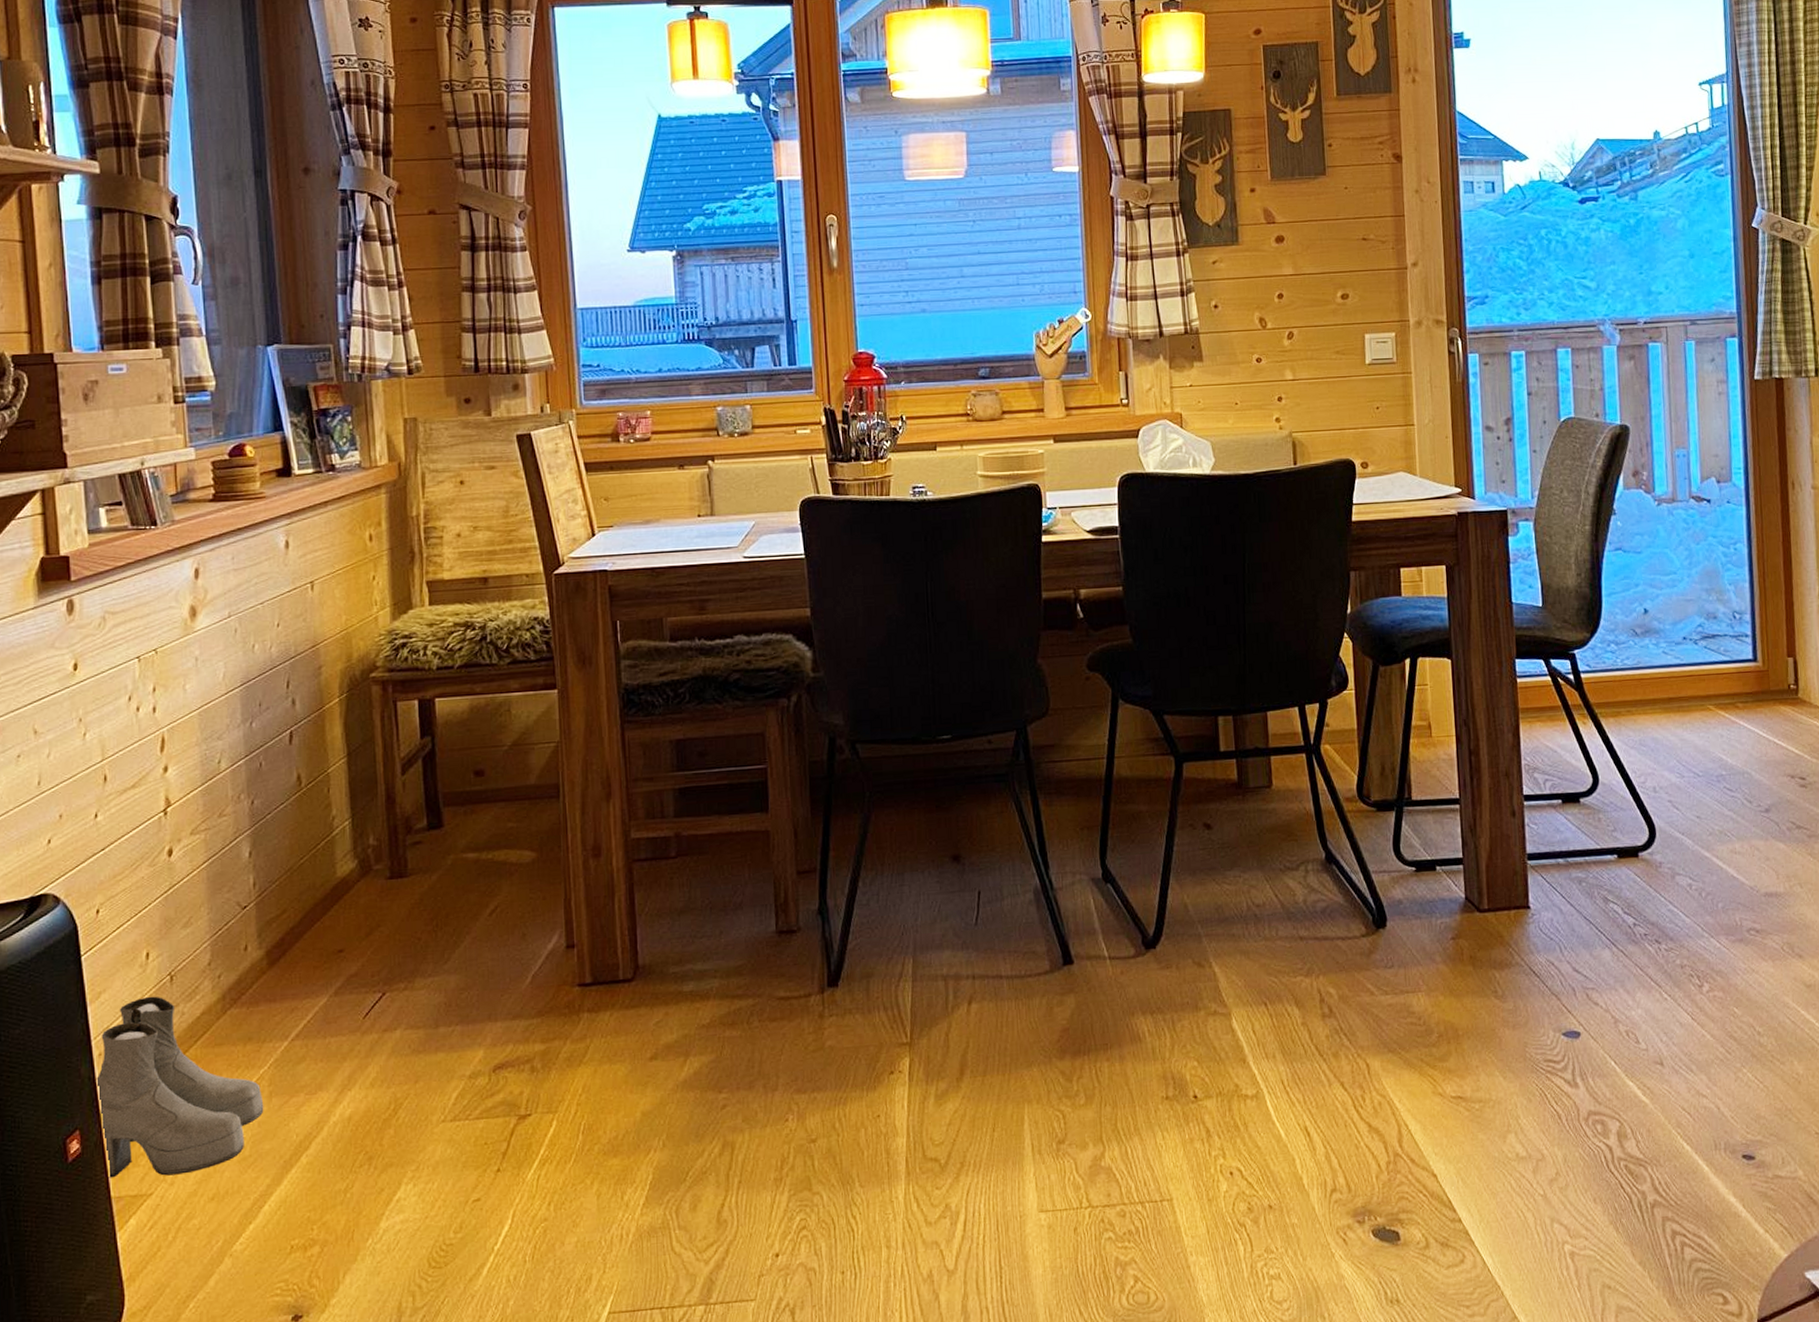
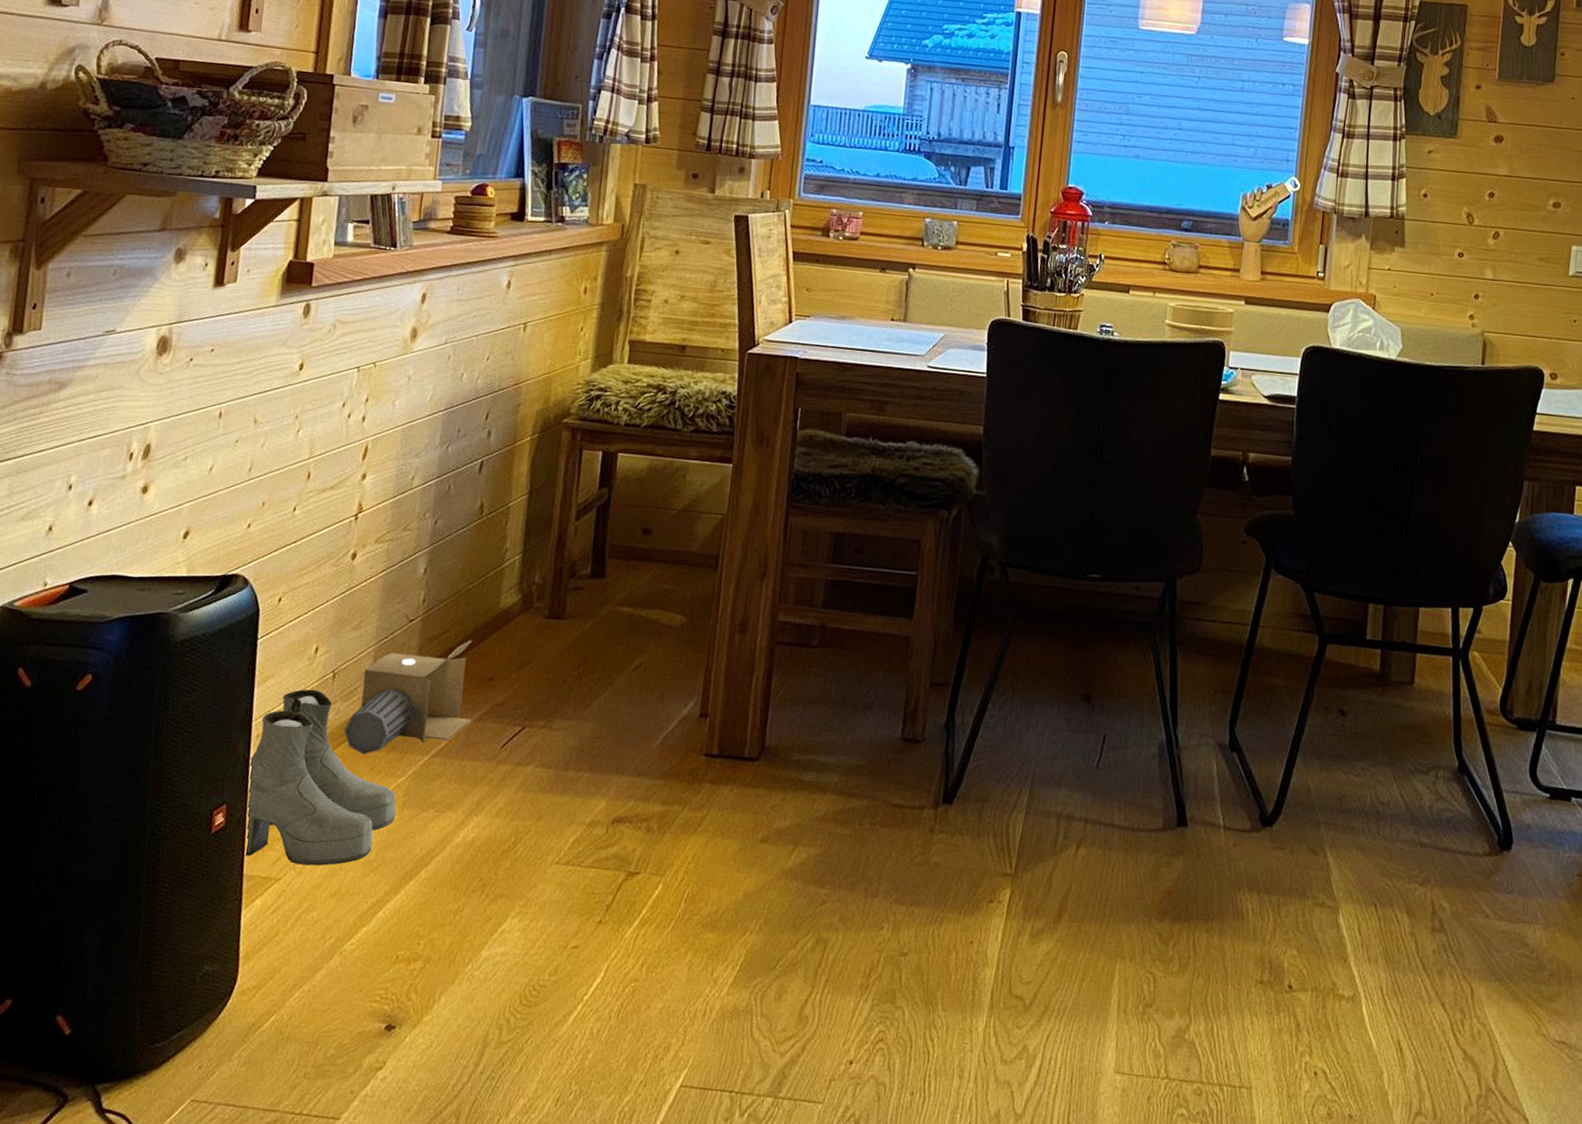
cardboard box: none [193,915,328,1053] -> present [344,640,472,755]

